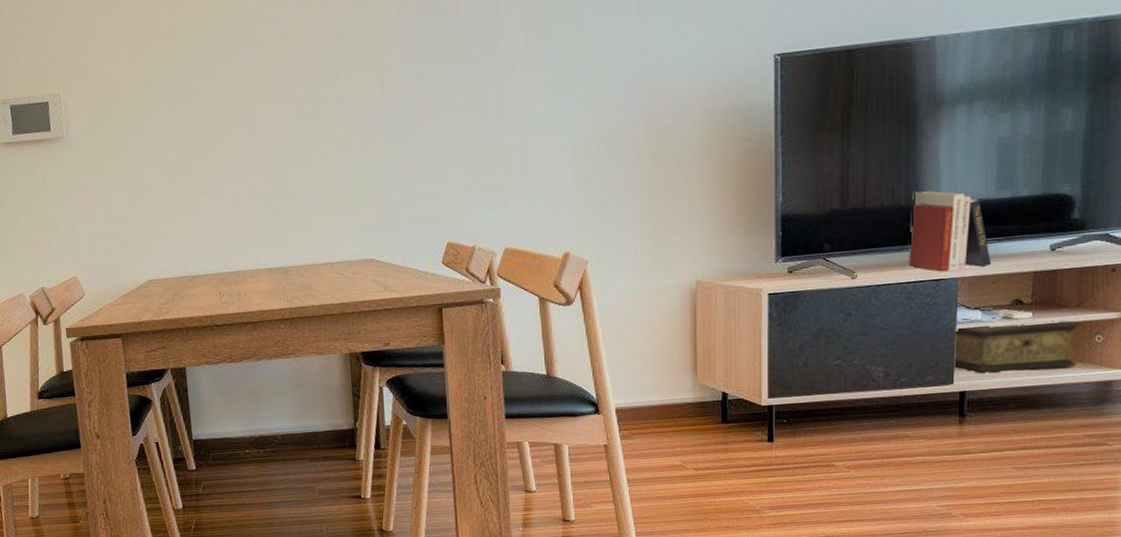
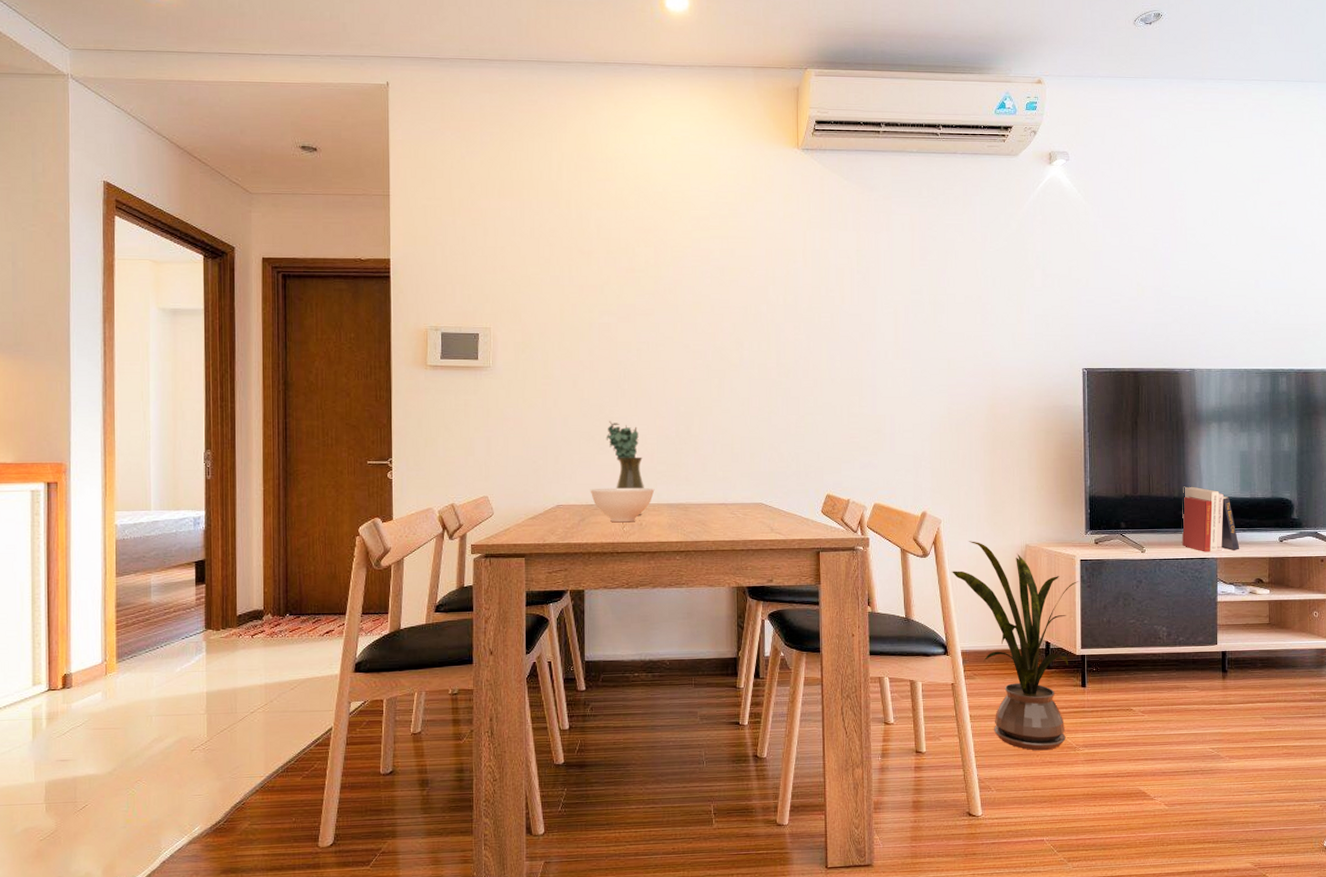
bowl: none [181,253,252,294] -> present [590,487,655,523]
vase: none [193,182,240,284] -> present [606,420,644,515]
house plant: none [602,281,766,515] -> present [951,541,1079,751]
decorative box: present [952,320,1079,374] -> none [1216,597,1302,637]

